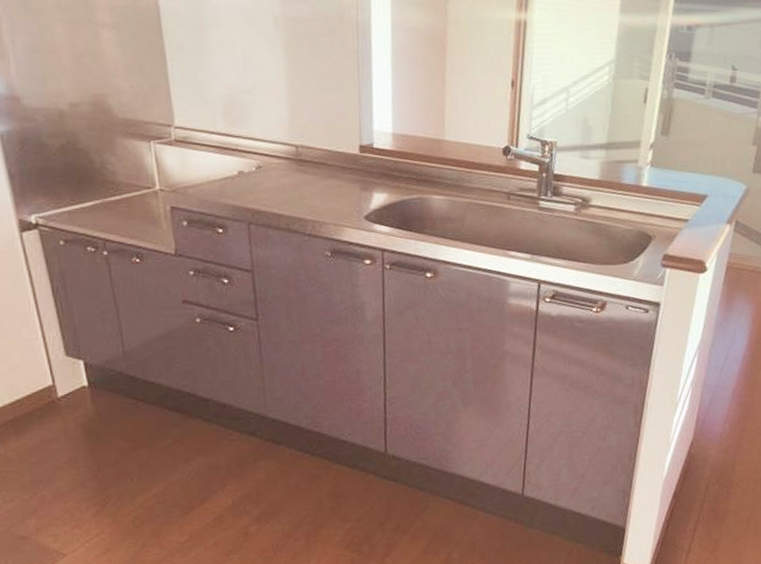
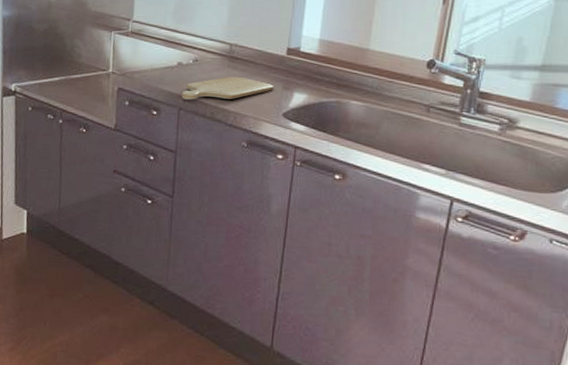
chopping board: none [249,181,351,212] -> present [181,76,274,100]

